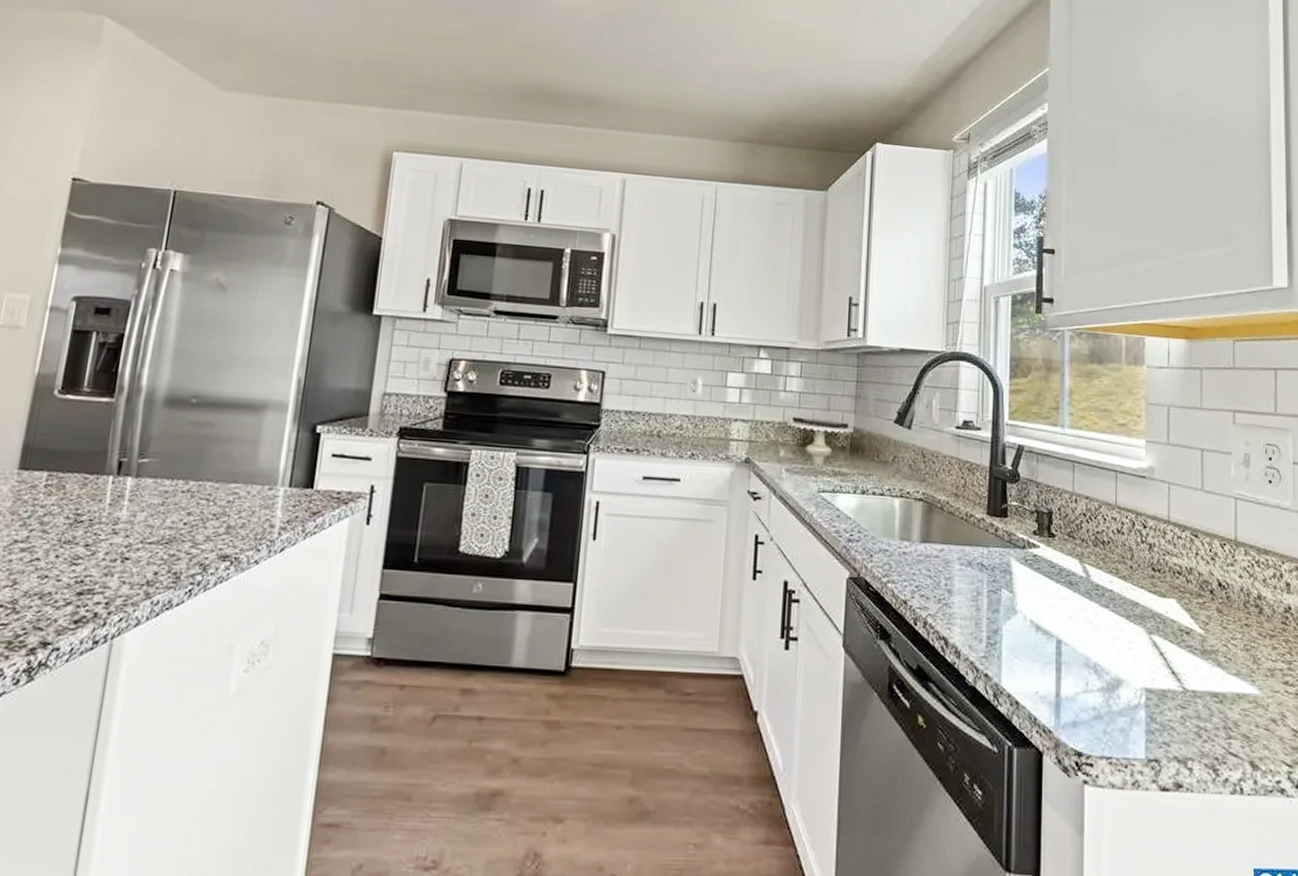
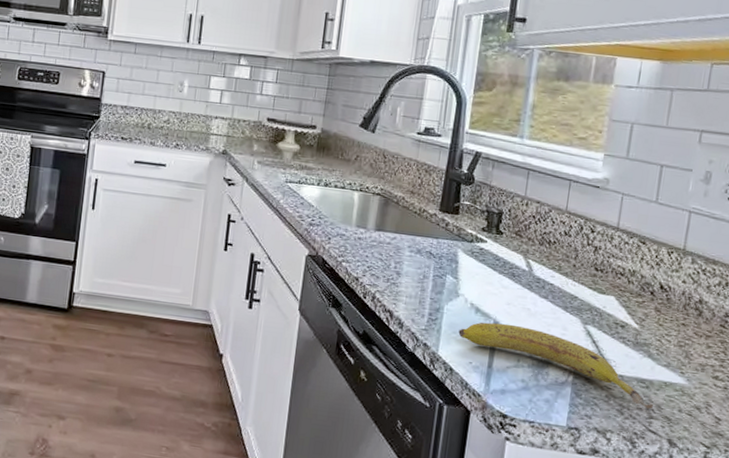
fruit: none [1020,641,1229,728] -> present [458,322,653,409]

